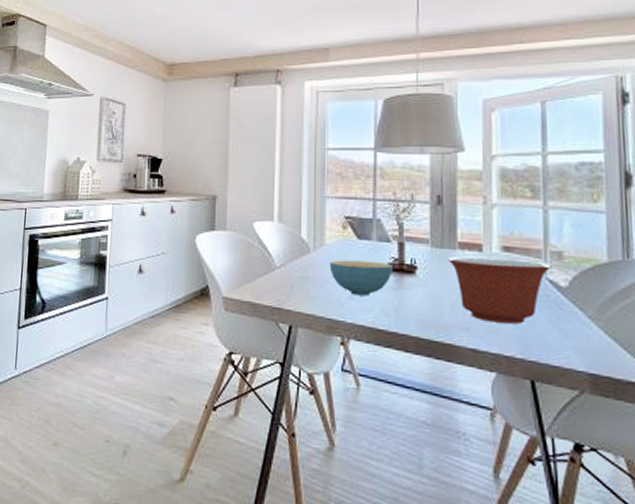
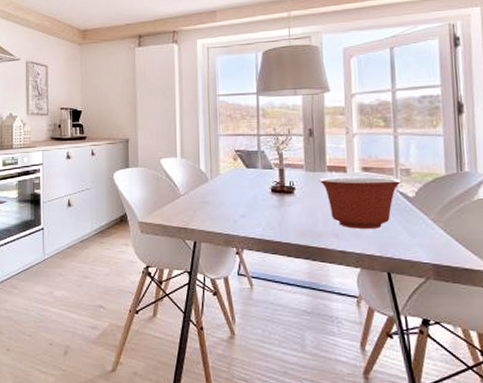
cereal bowl: present [329,260,392,296] -> none [224,185,275,214]

